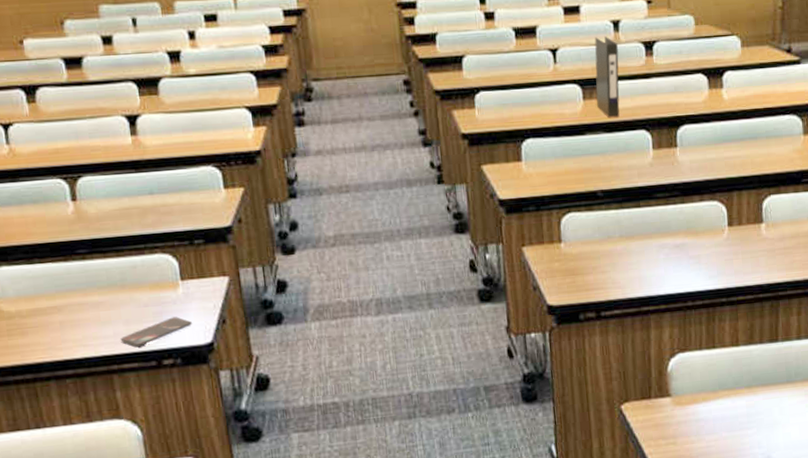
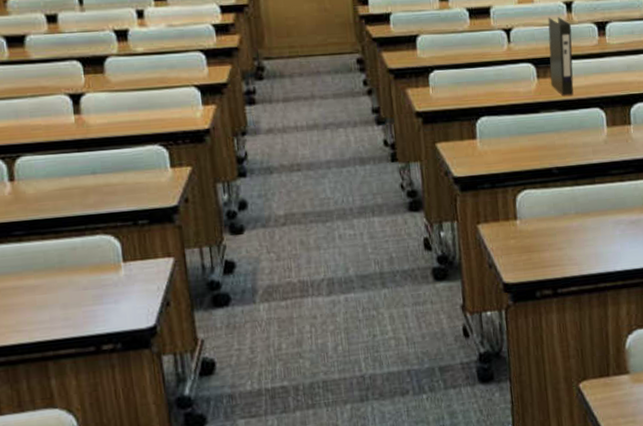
smartphone: present [120,316,193,348] -> none [57,299,135,333]

